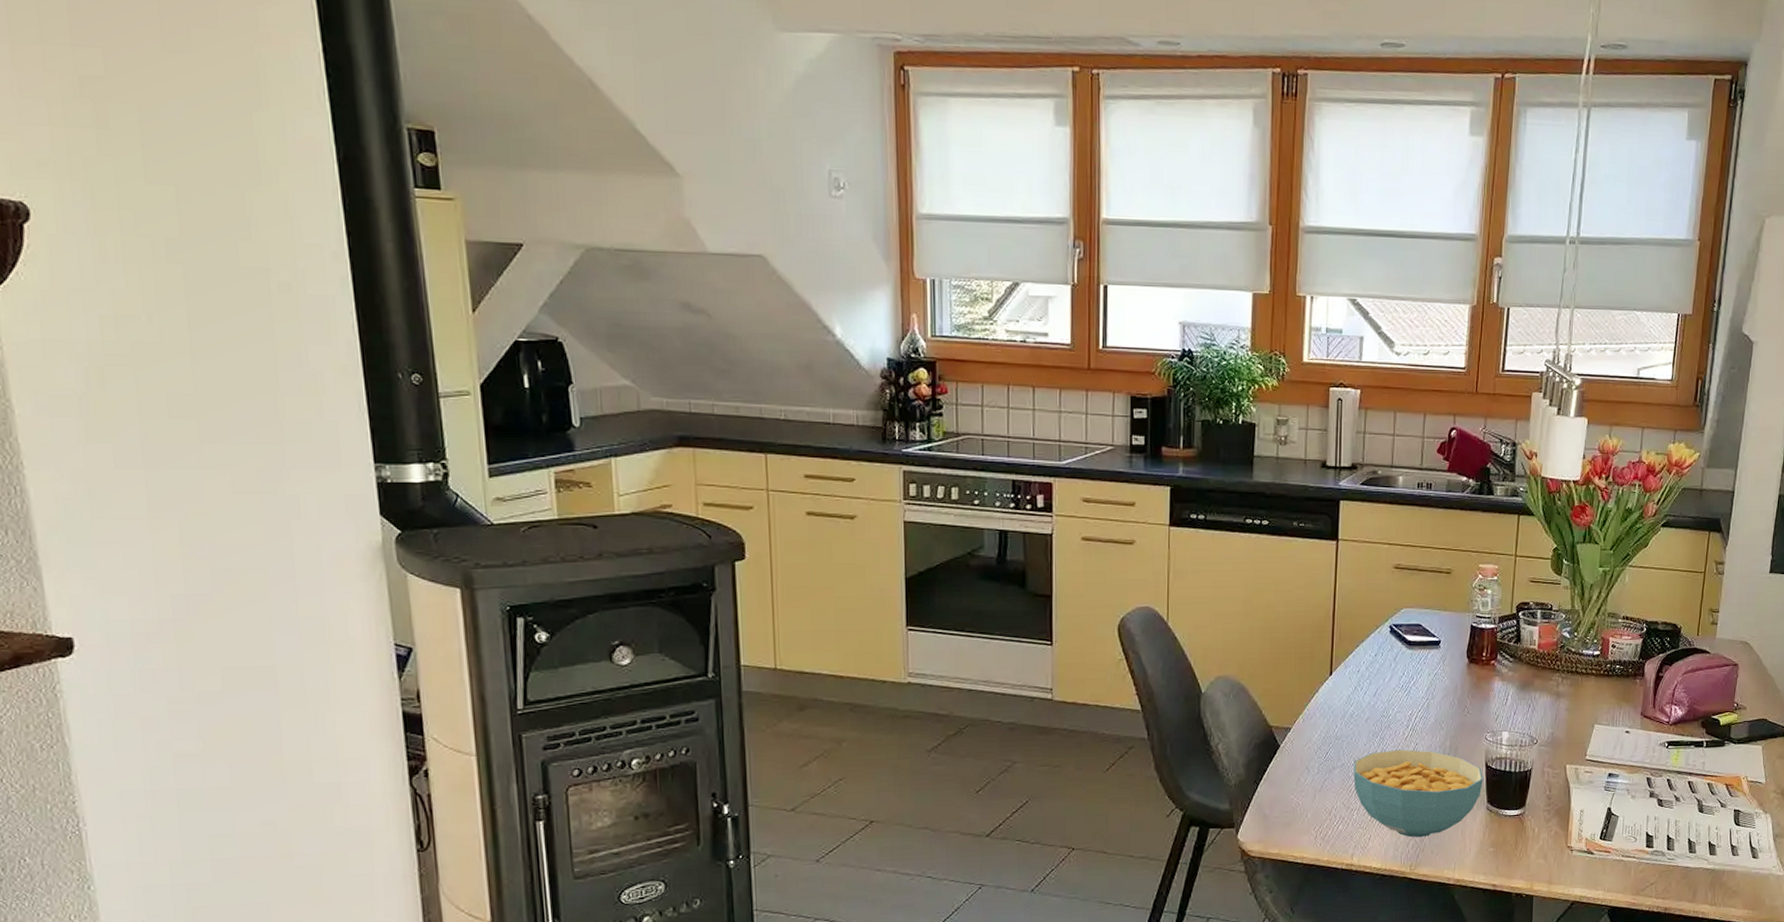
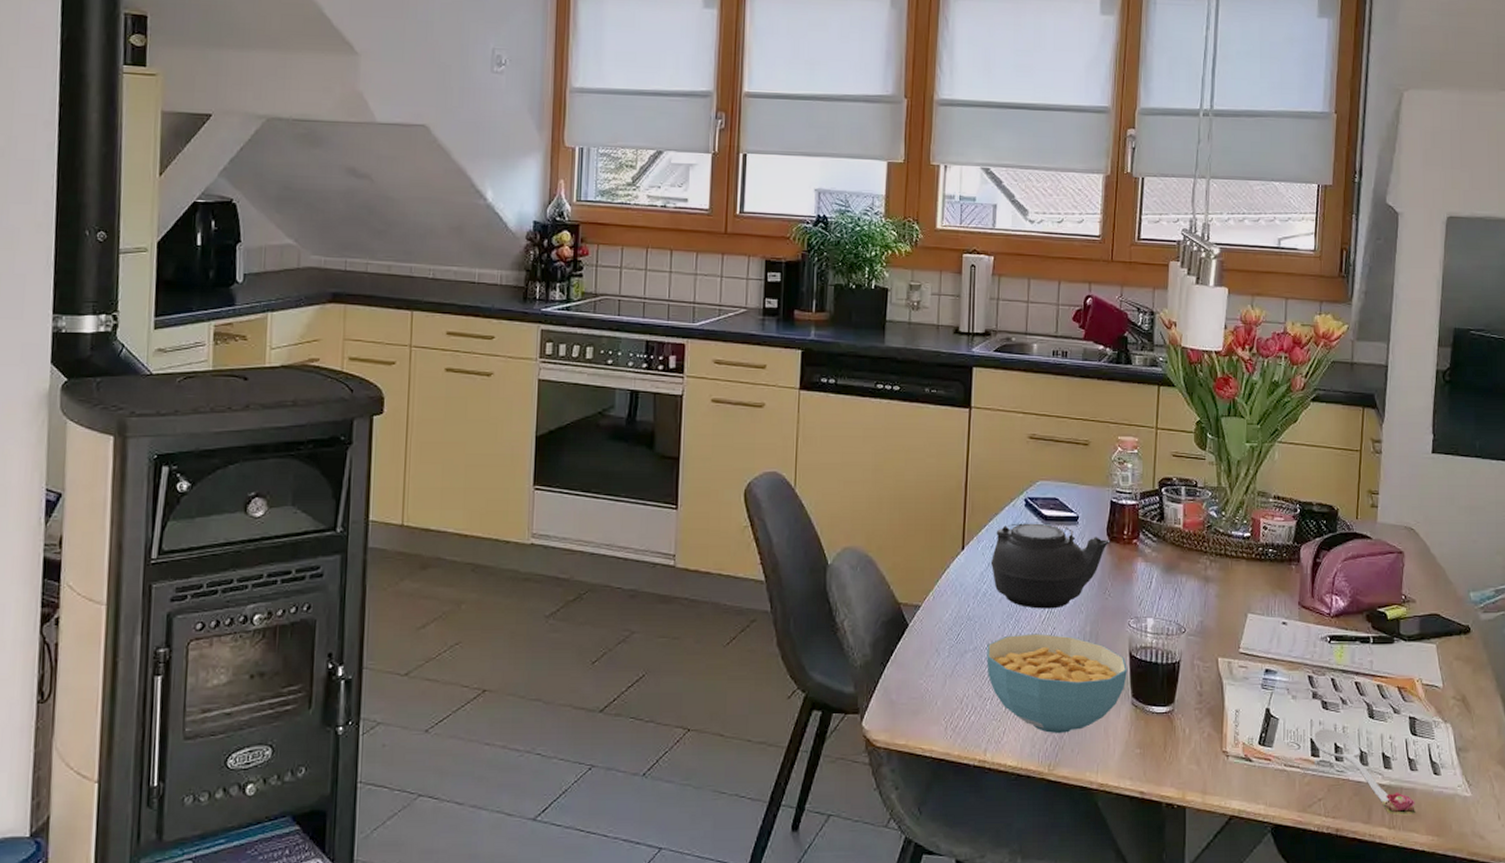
teapot: none [1357,648,1470,727] -> present [990,523,1111,609]
spoon: none [1648,823,1735,894] -> present [1313,729,1415,816]

